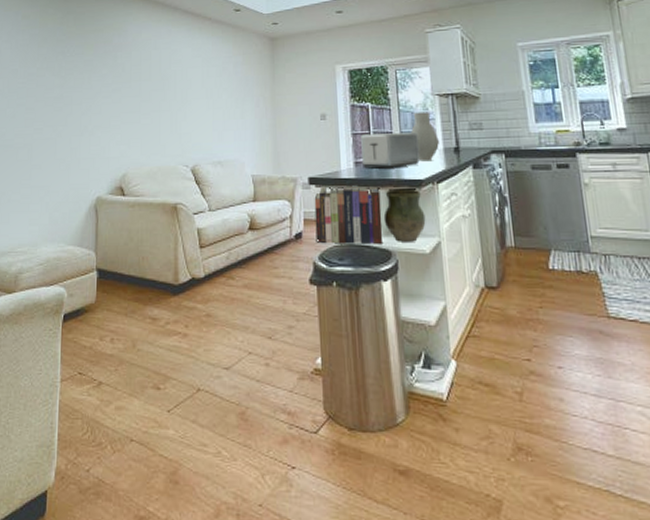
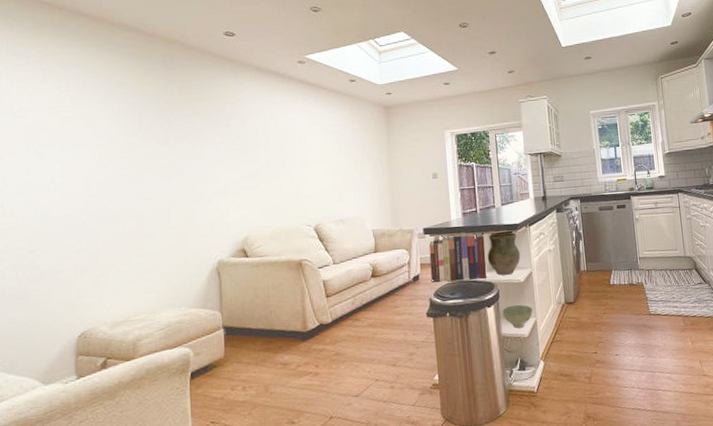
toaster: present [361,132,420,170] -> none [467,186,515,218]
bowl: none [402,281,442,312] -> present [502,304,534,328]
vase: present [411,112,439,162] -> none [508,168,531,209]

